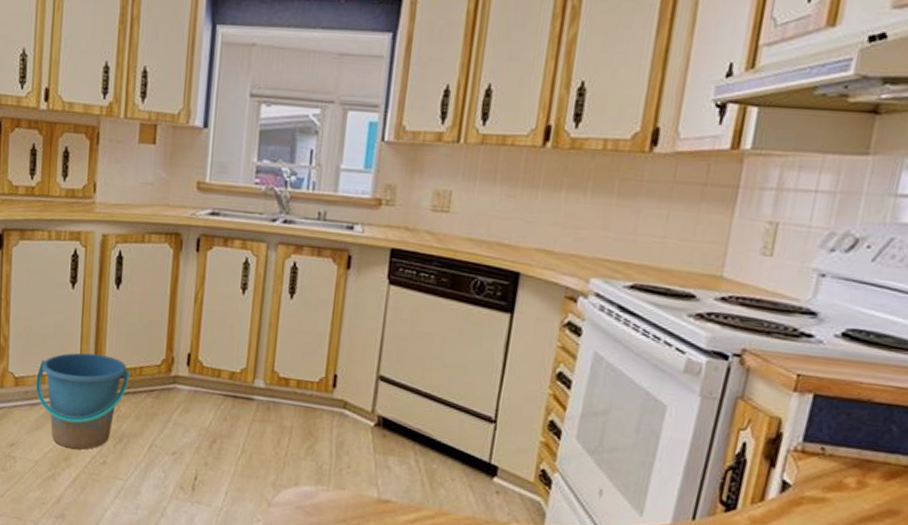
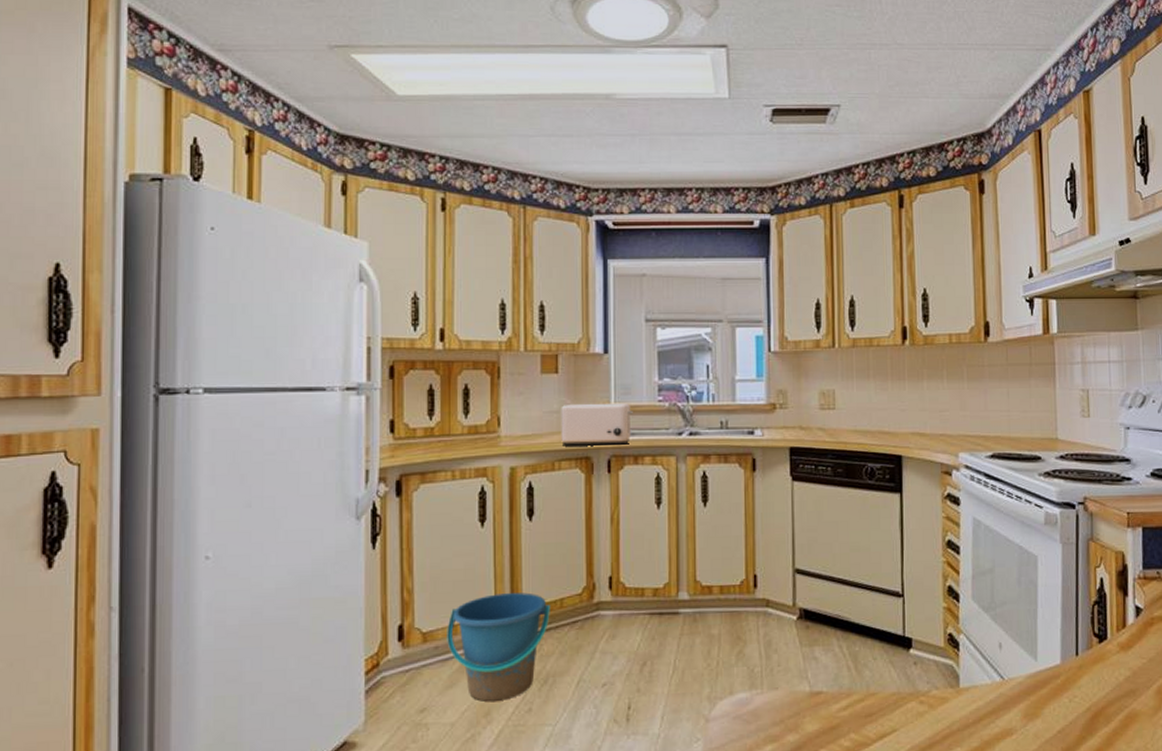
toaster: none [153,177,228,226] -> present [561,403,633,446]

